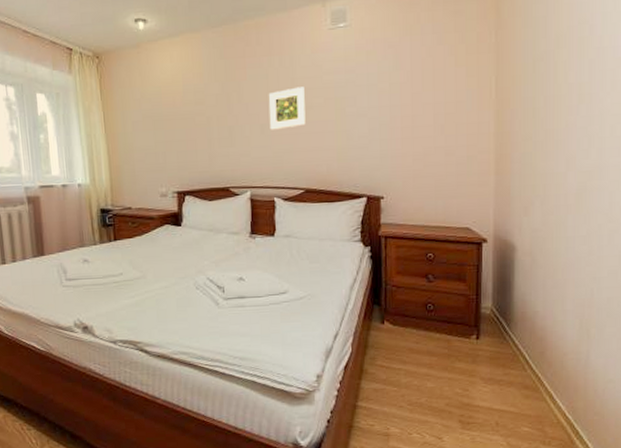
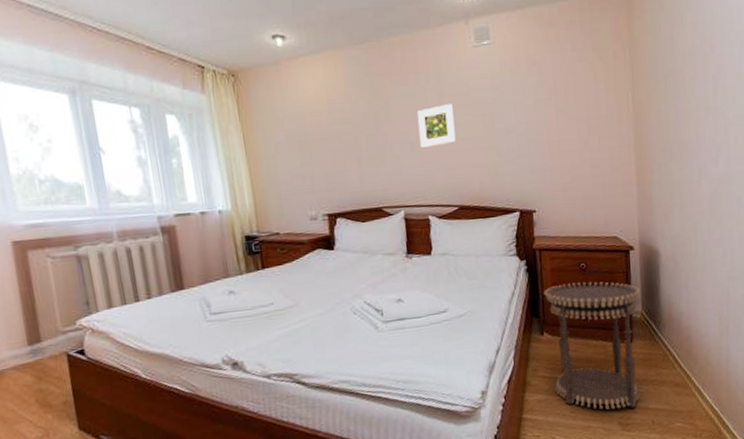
side table: none [387,272,492,407] -> present [544,282,641,410]

